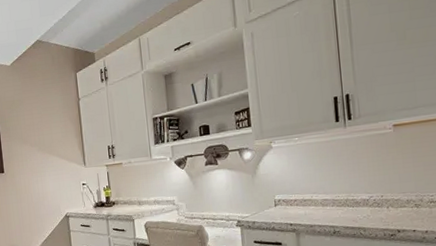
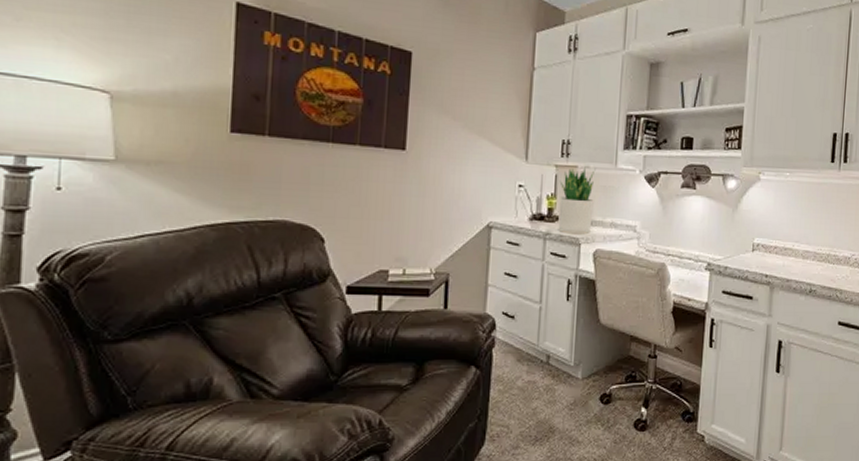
planter: none [111,162,140,214] -> present [558,166,596,235]

